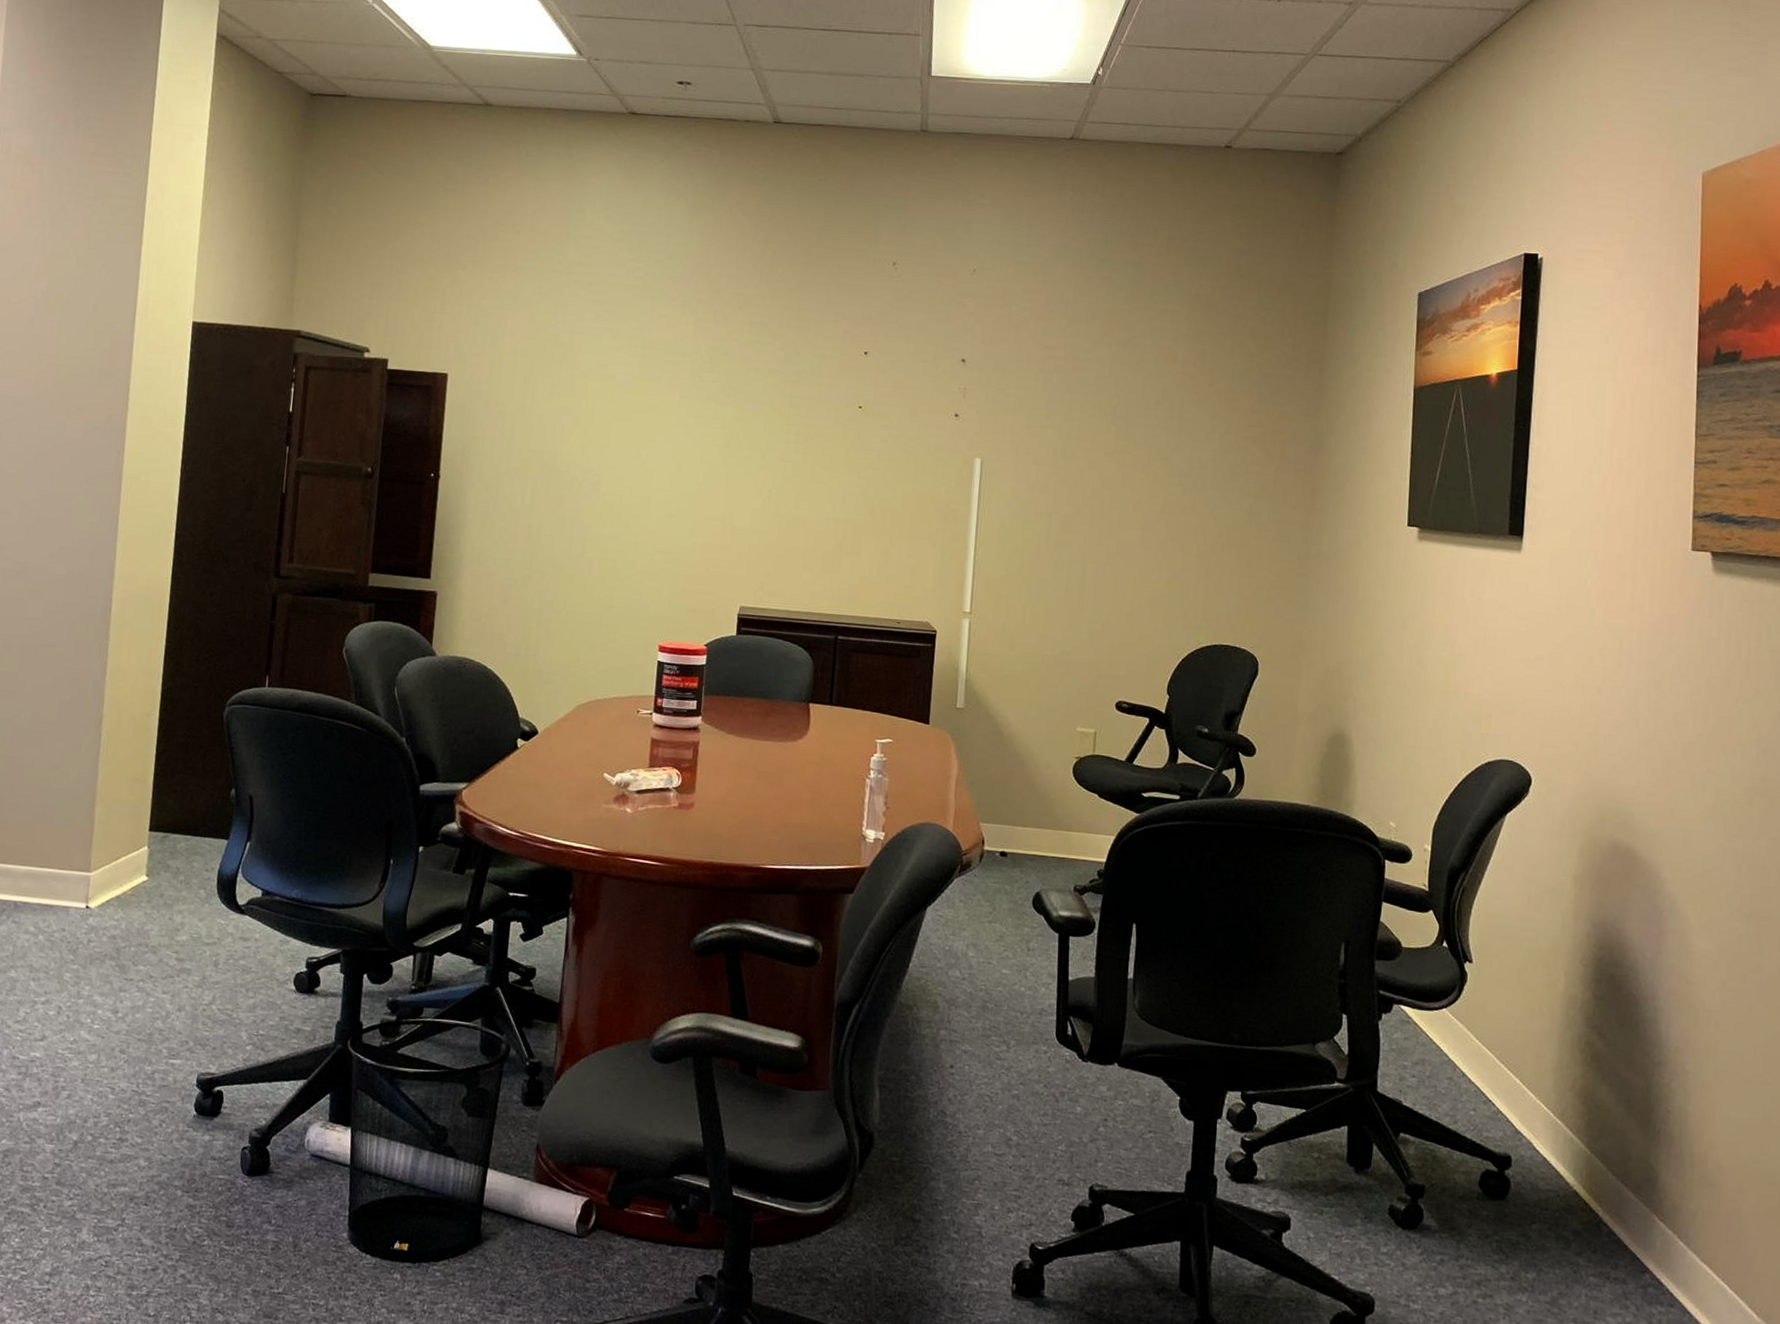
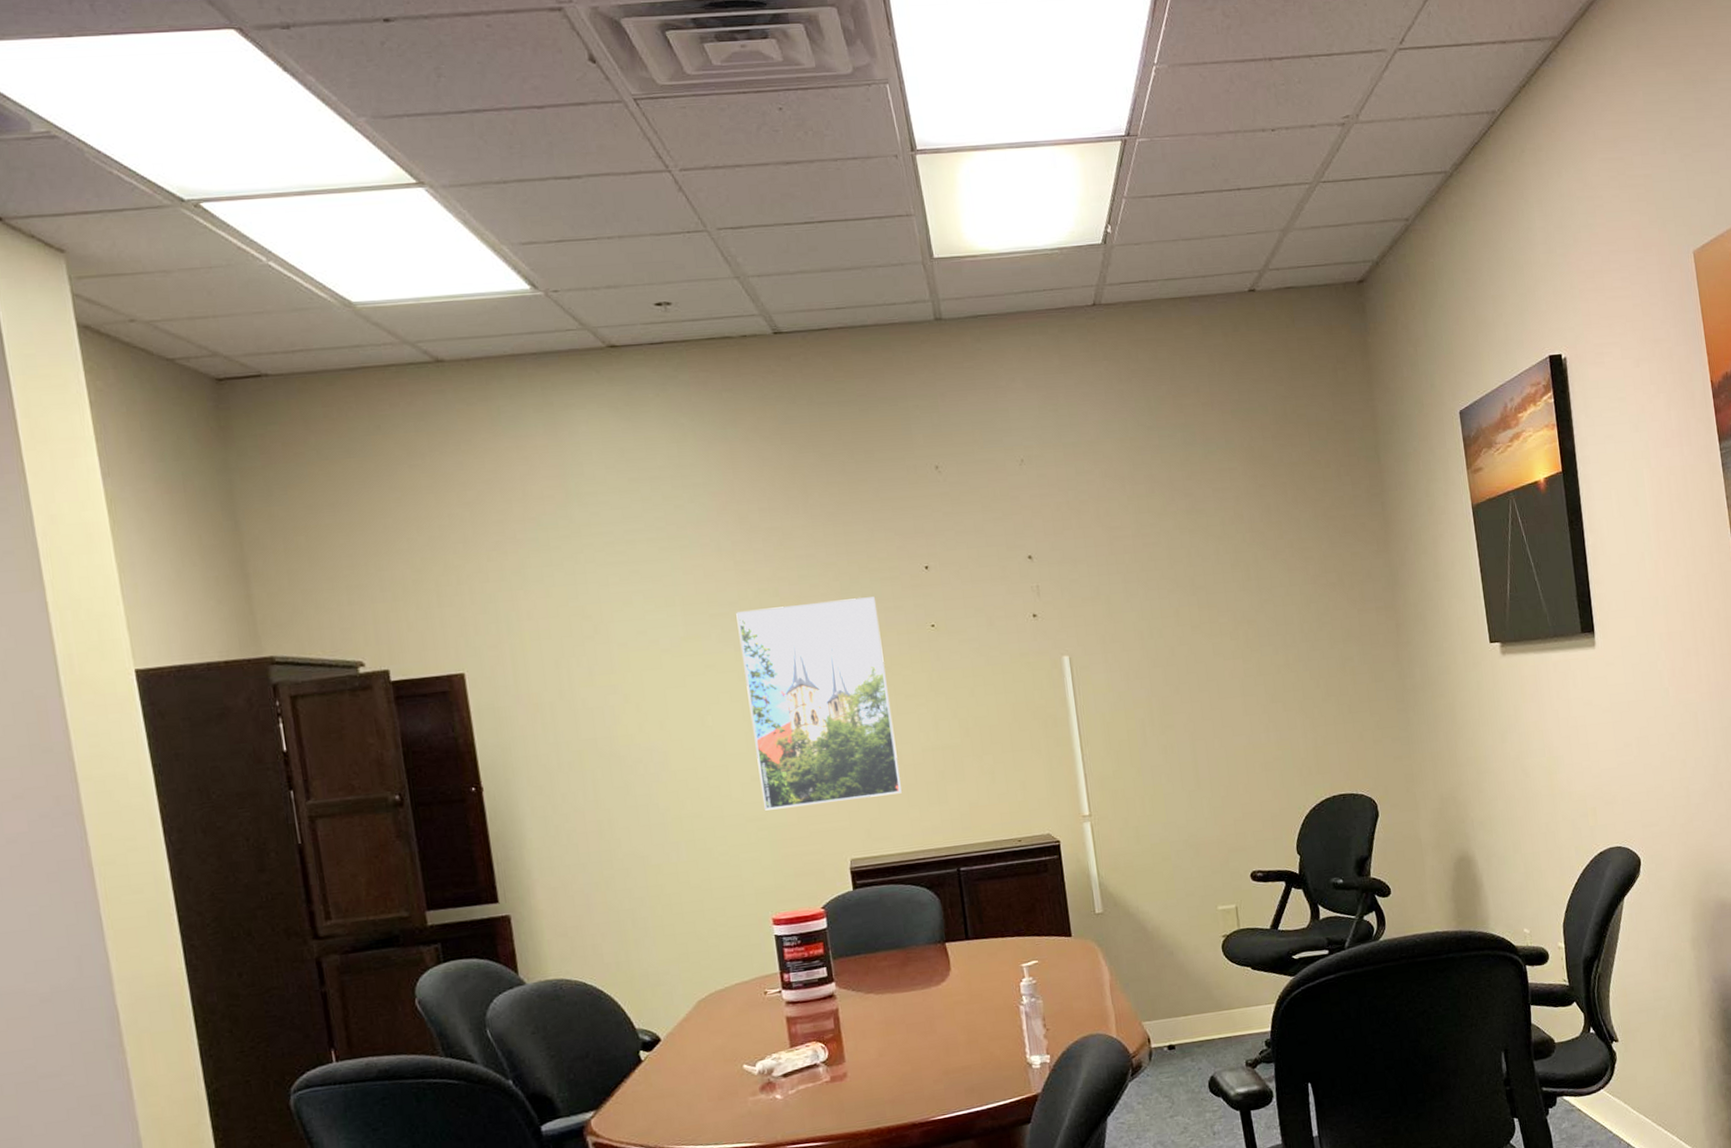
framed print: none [674,363,813,556] -> present [736,597,902,811]

